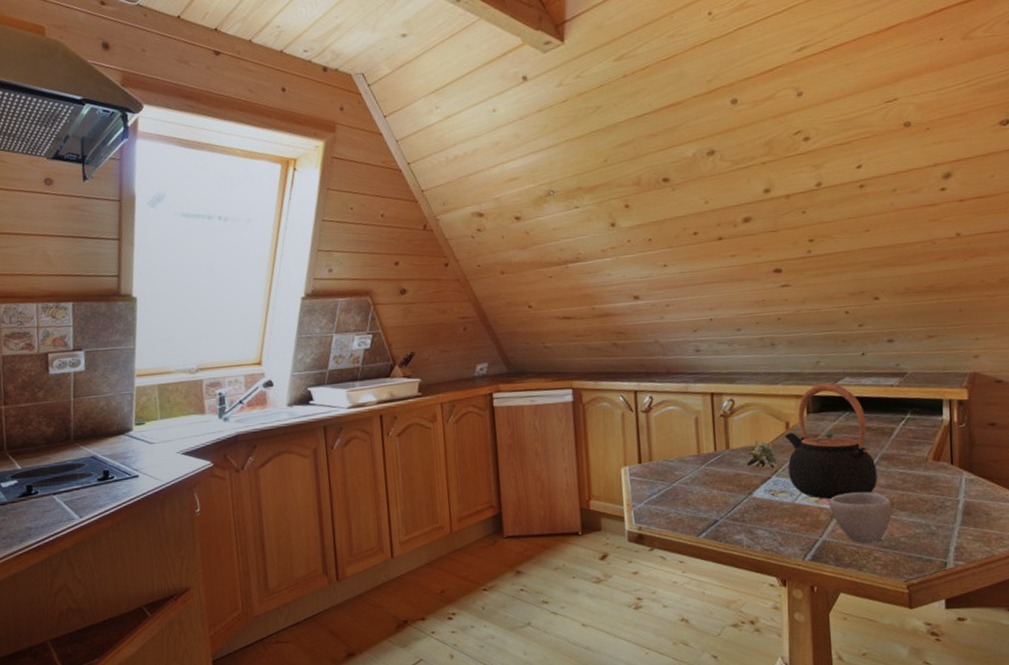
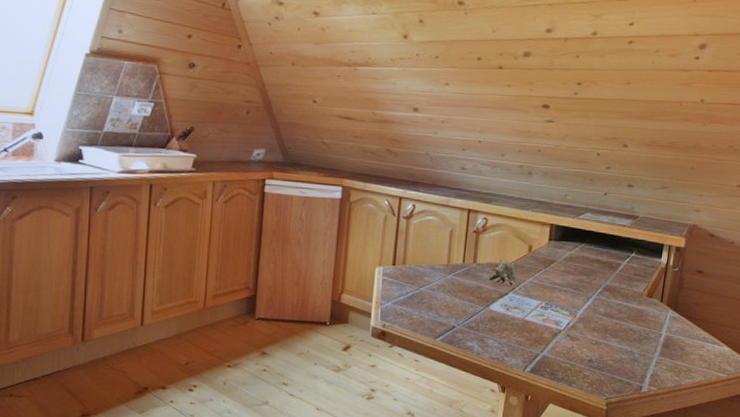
teapot: present [785,382,878,500] -> none [524,214,599,320]
cup: present [829,492,892,543] -> none [554,315,606,362]

